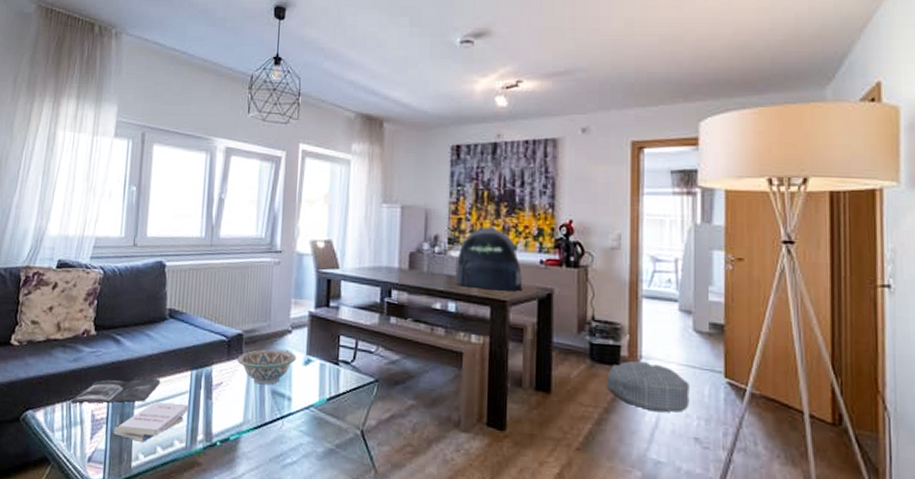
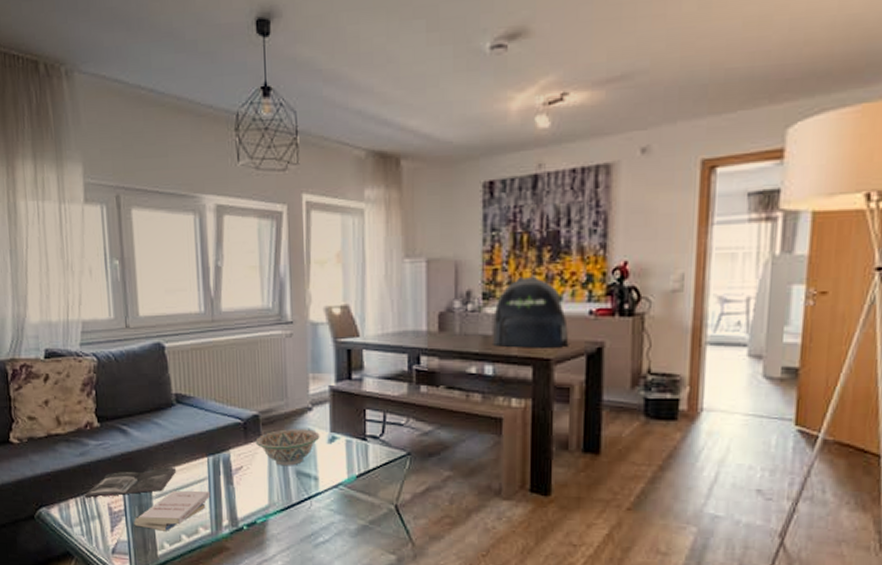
dog bed: present [606,360,690,413] -> none [661,414,755,465]

